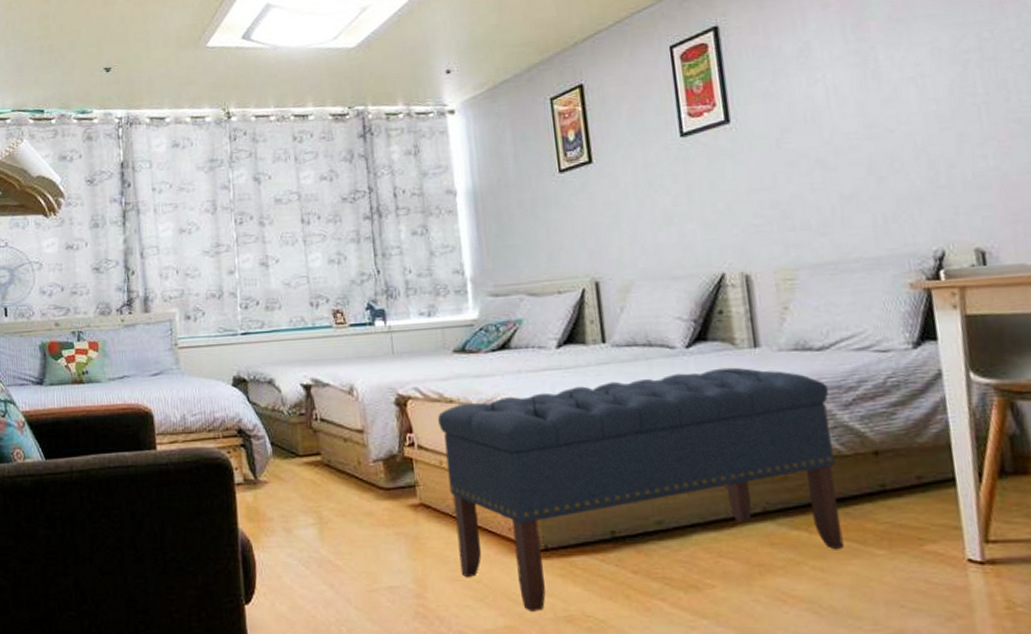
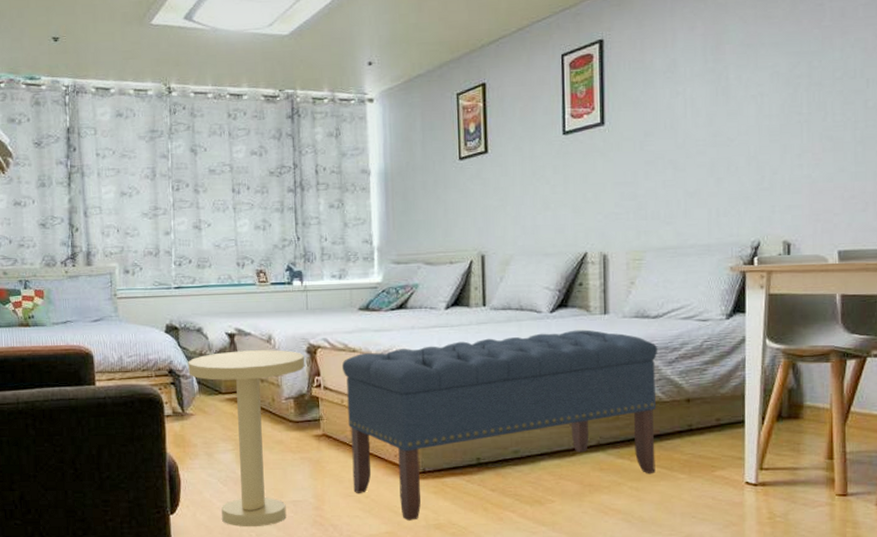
side table: none [259,402,394,620] -> present [188,350,305,527]

